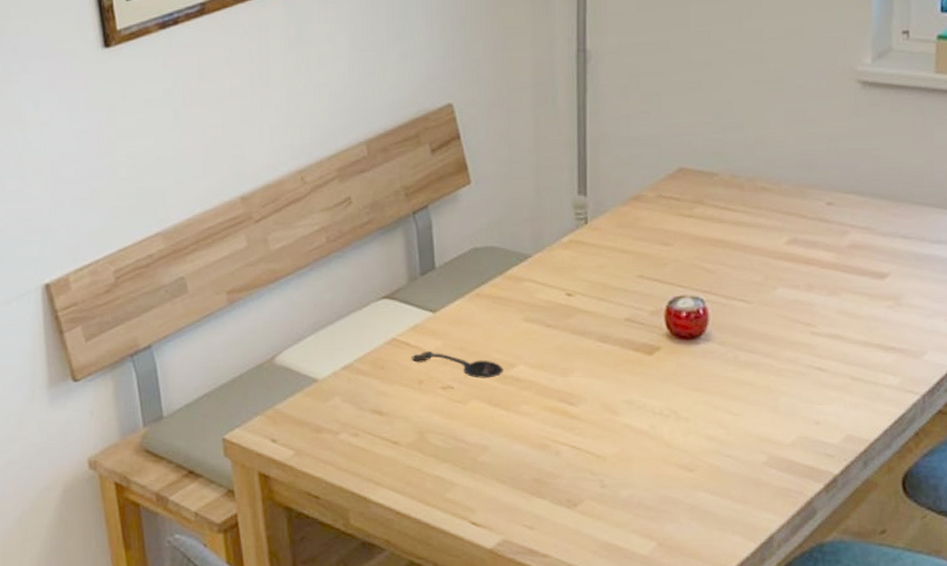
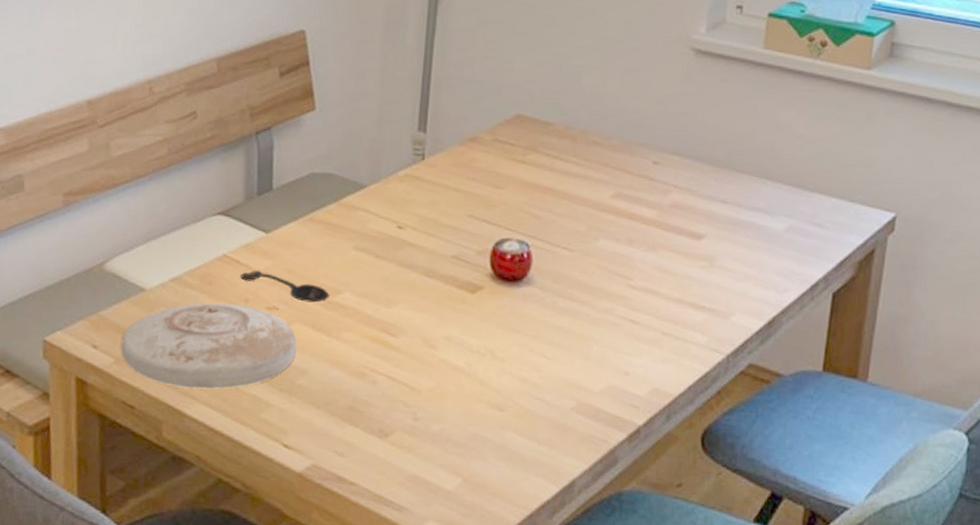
plate: none [299,387,476,474] -> present [120,303,297,390]

